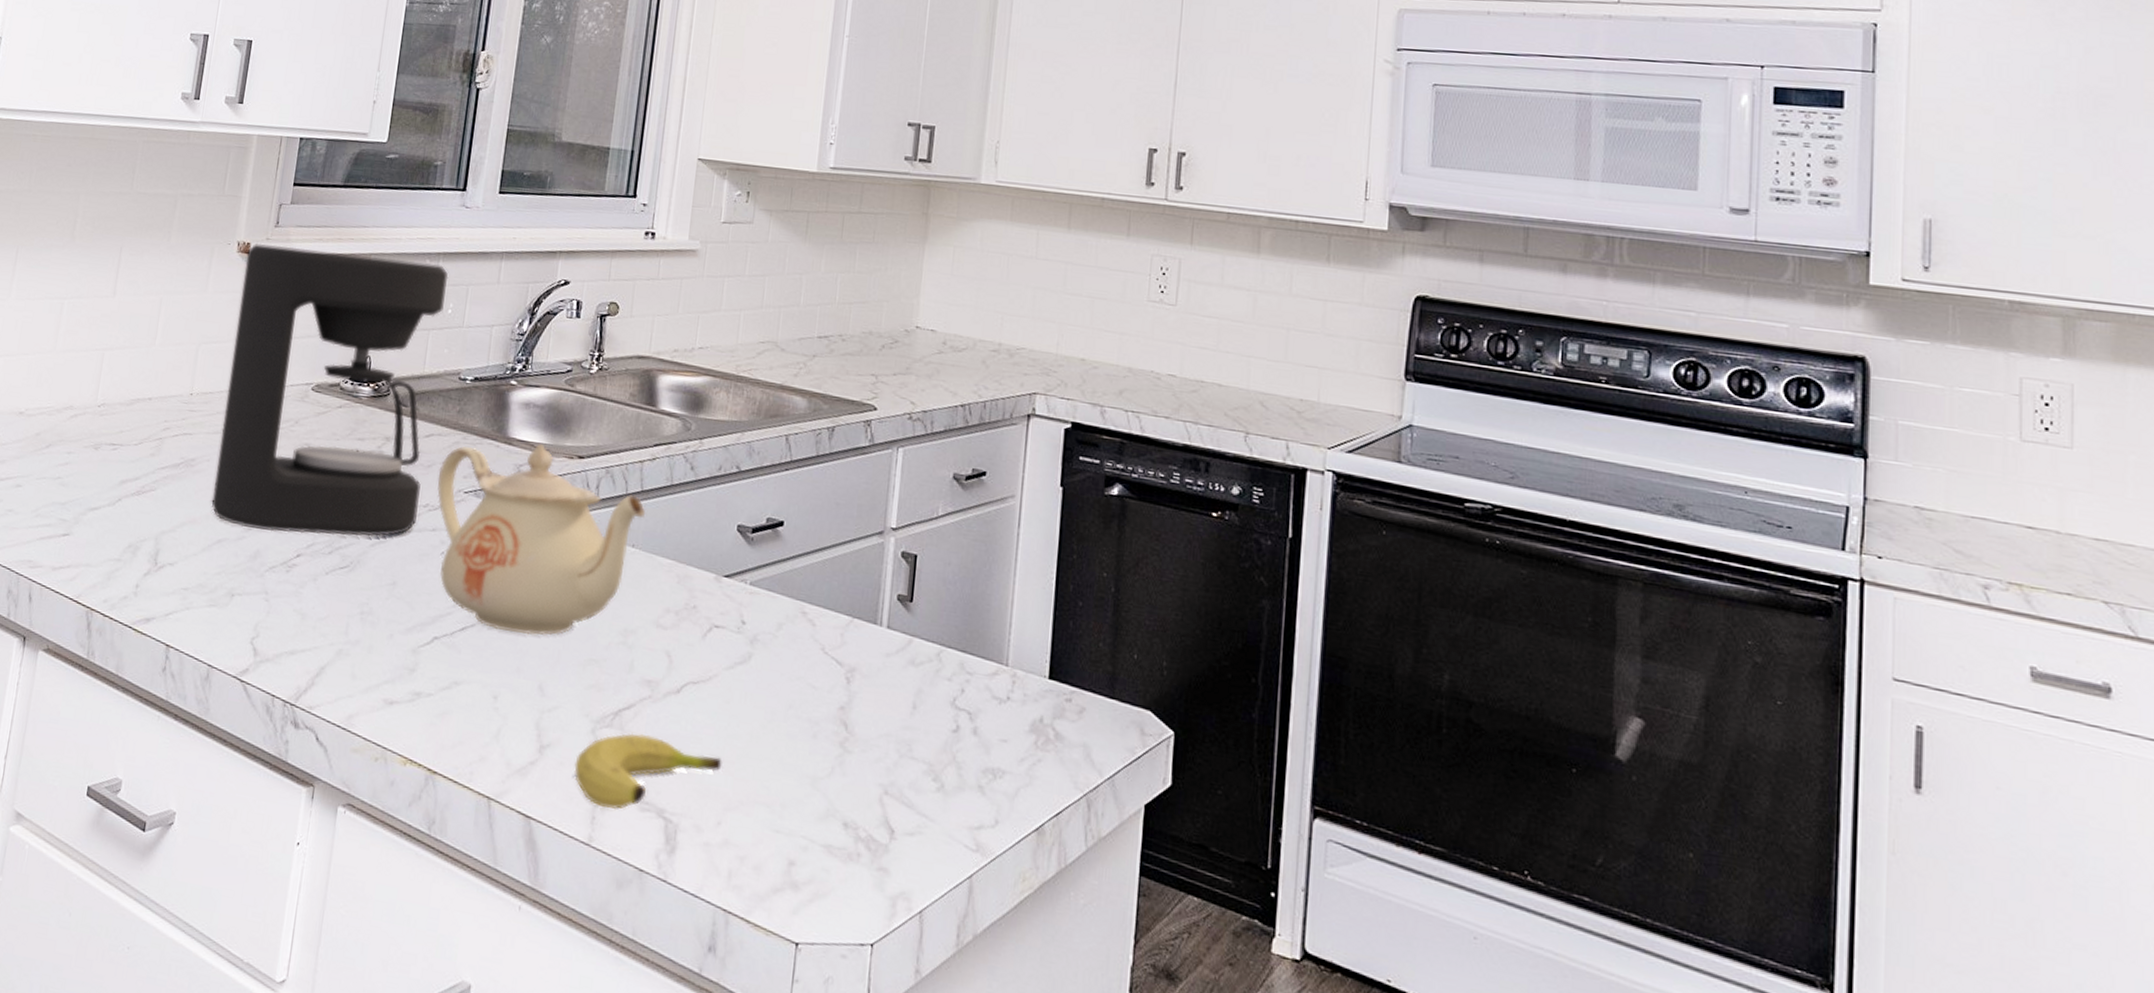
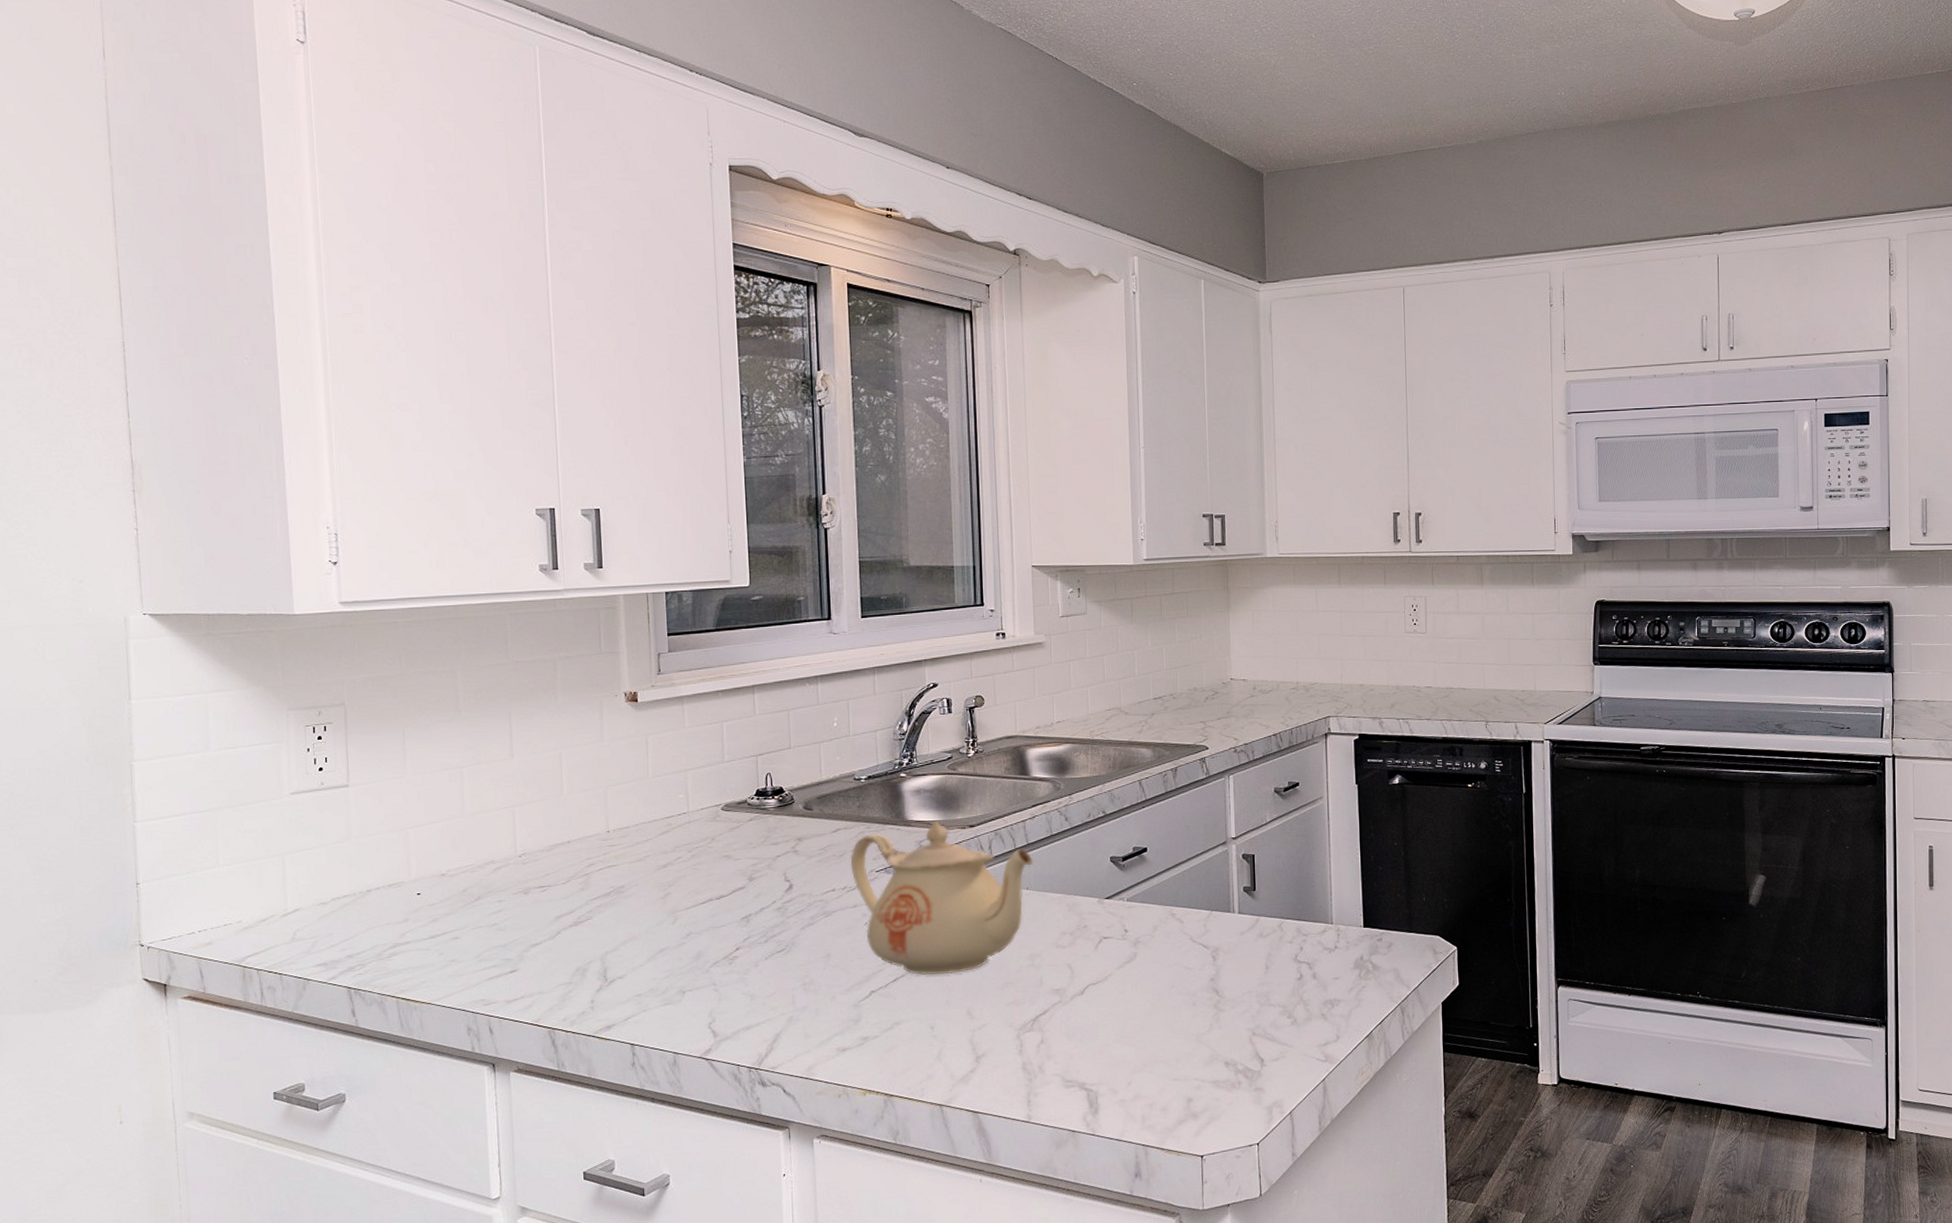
coffee maker: present [211,244,449,537] -> none [635,686,838,934]
fruit: present [574,733,722,810] -> none [1007,1031,1125,1092]

